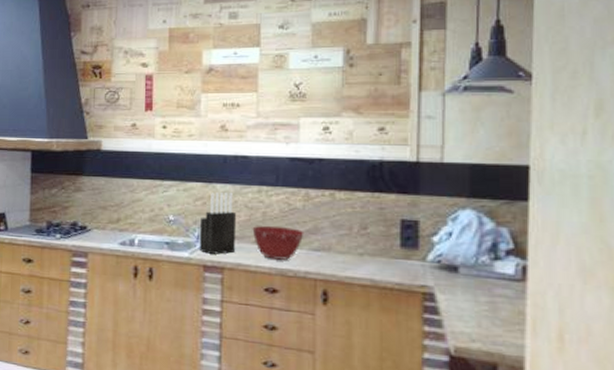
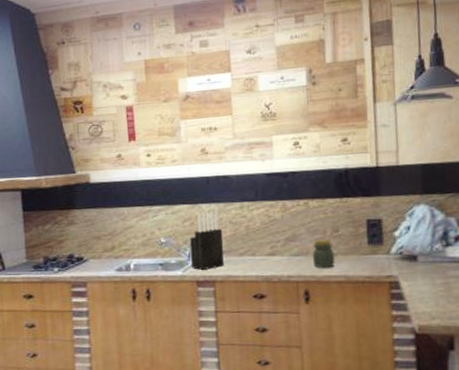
mixing bowl: present [252,225,304,260] -> none [238,237,285,268]
jar: none [334,236,360,269] -> present [312,239,335,268]

